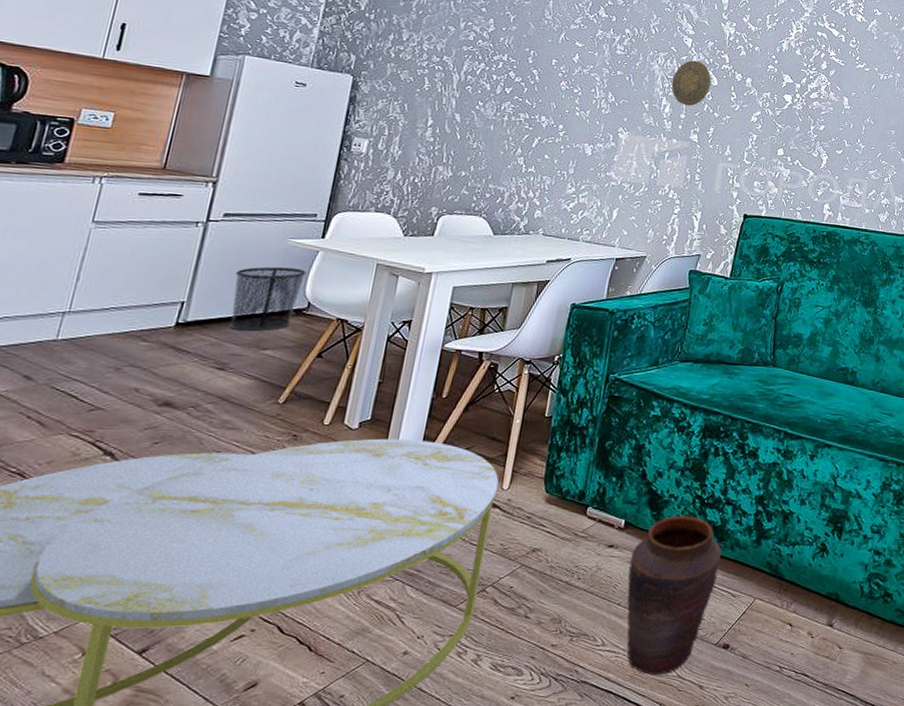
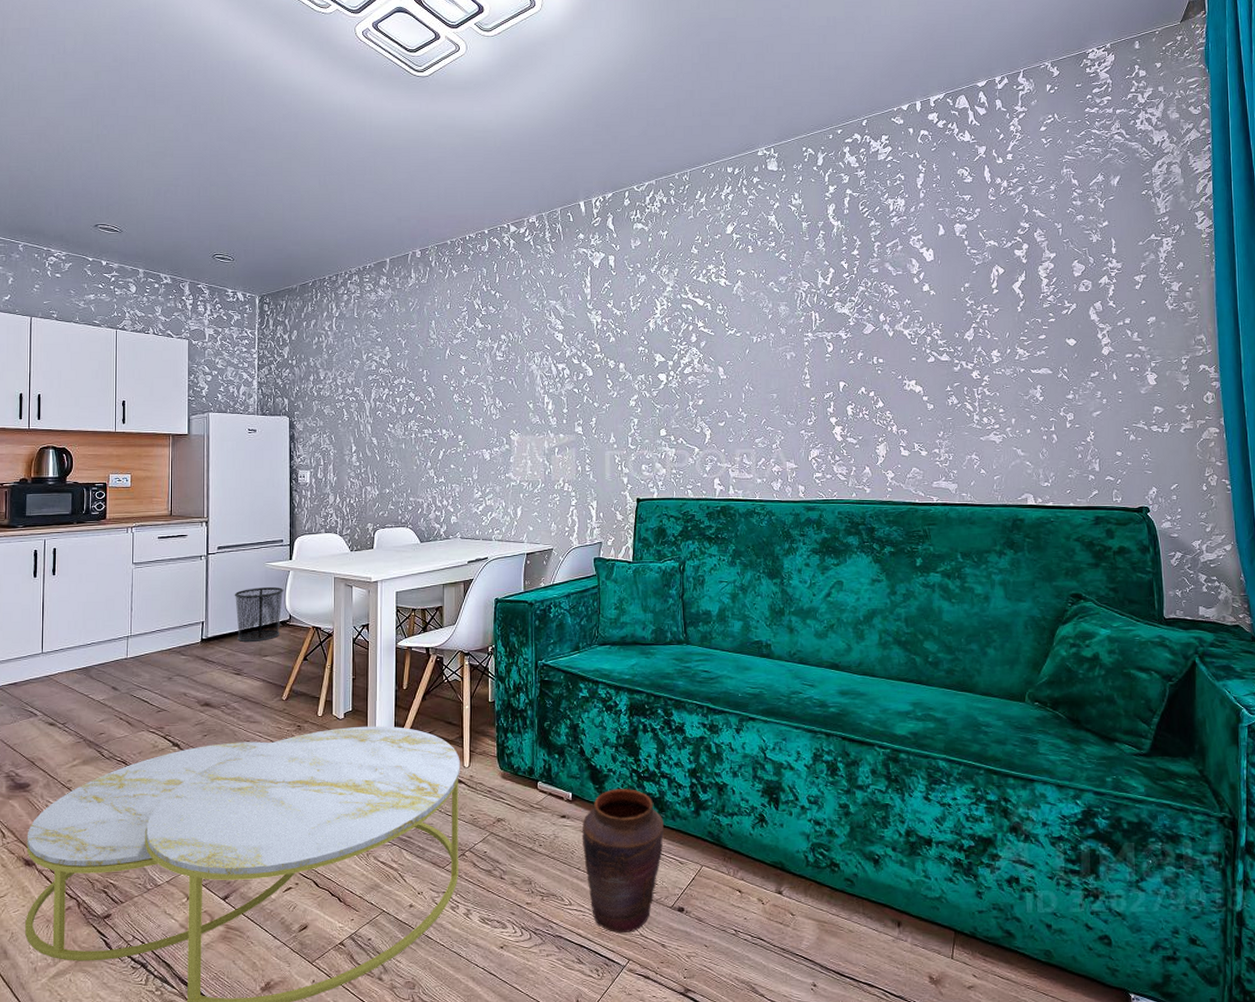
decorative plate: present [671,60,712,106] -> none [550,354,587,400]

